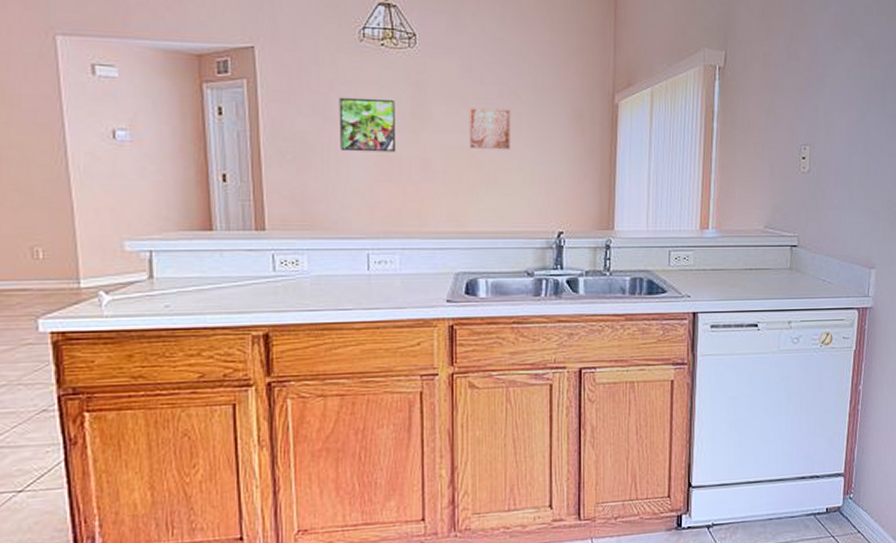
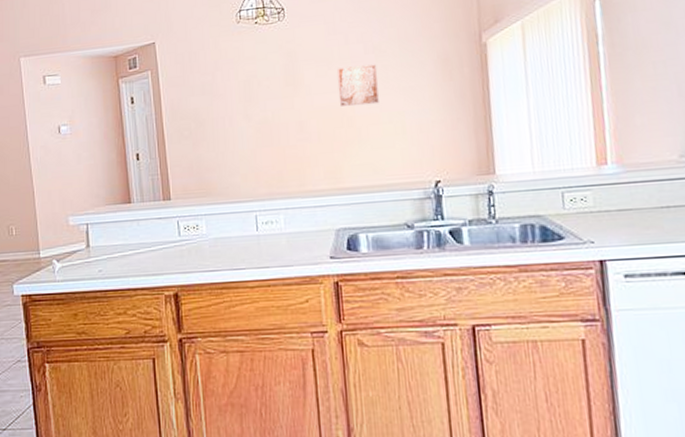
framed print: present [339,97,397,153] -> none [223,71,274,123]

